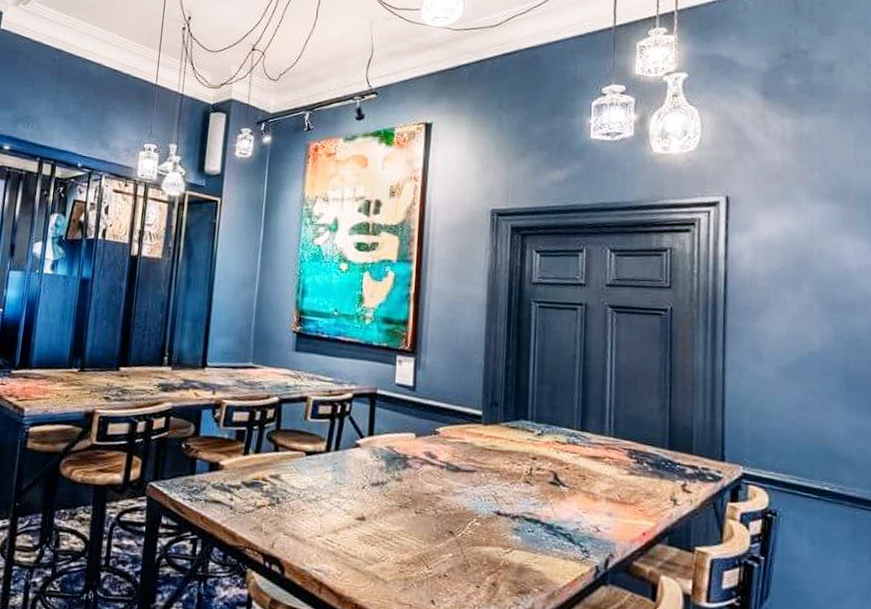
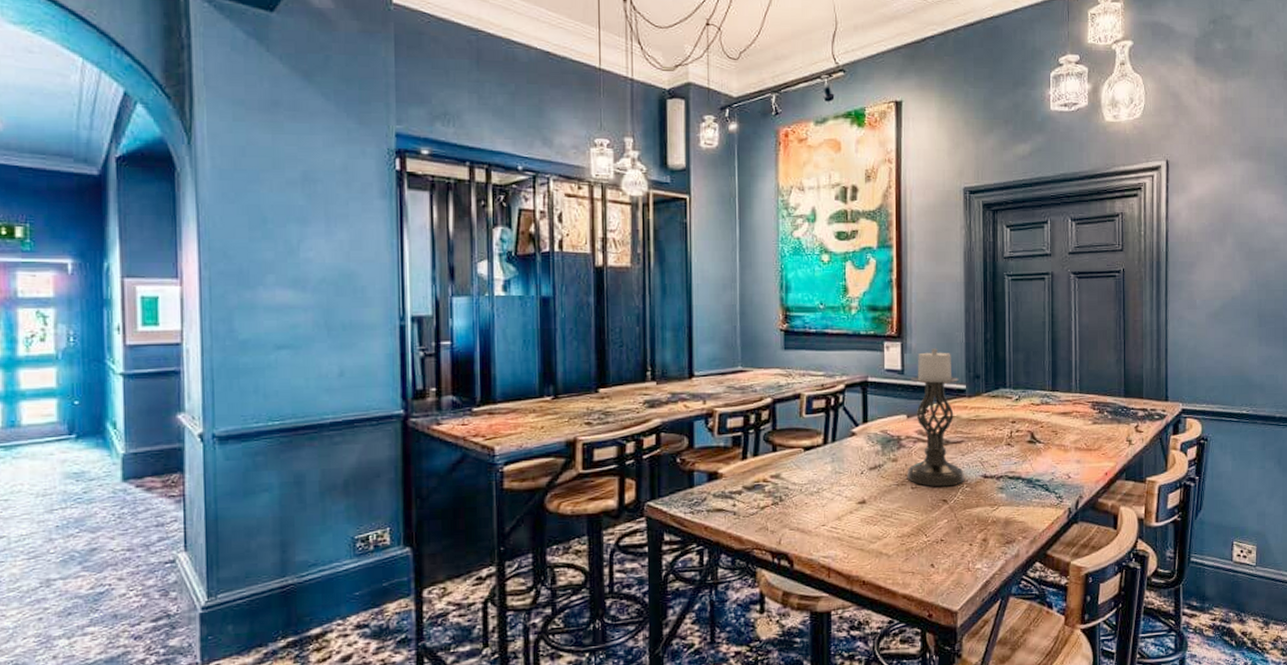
candle holder: none [411,368,476,518] -> present [907,348,965,487]

